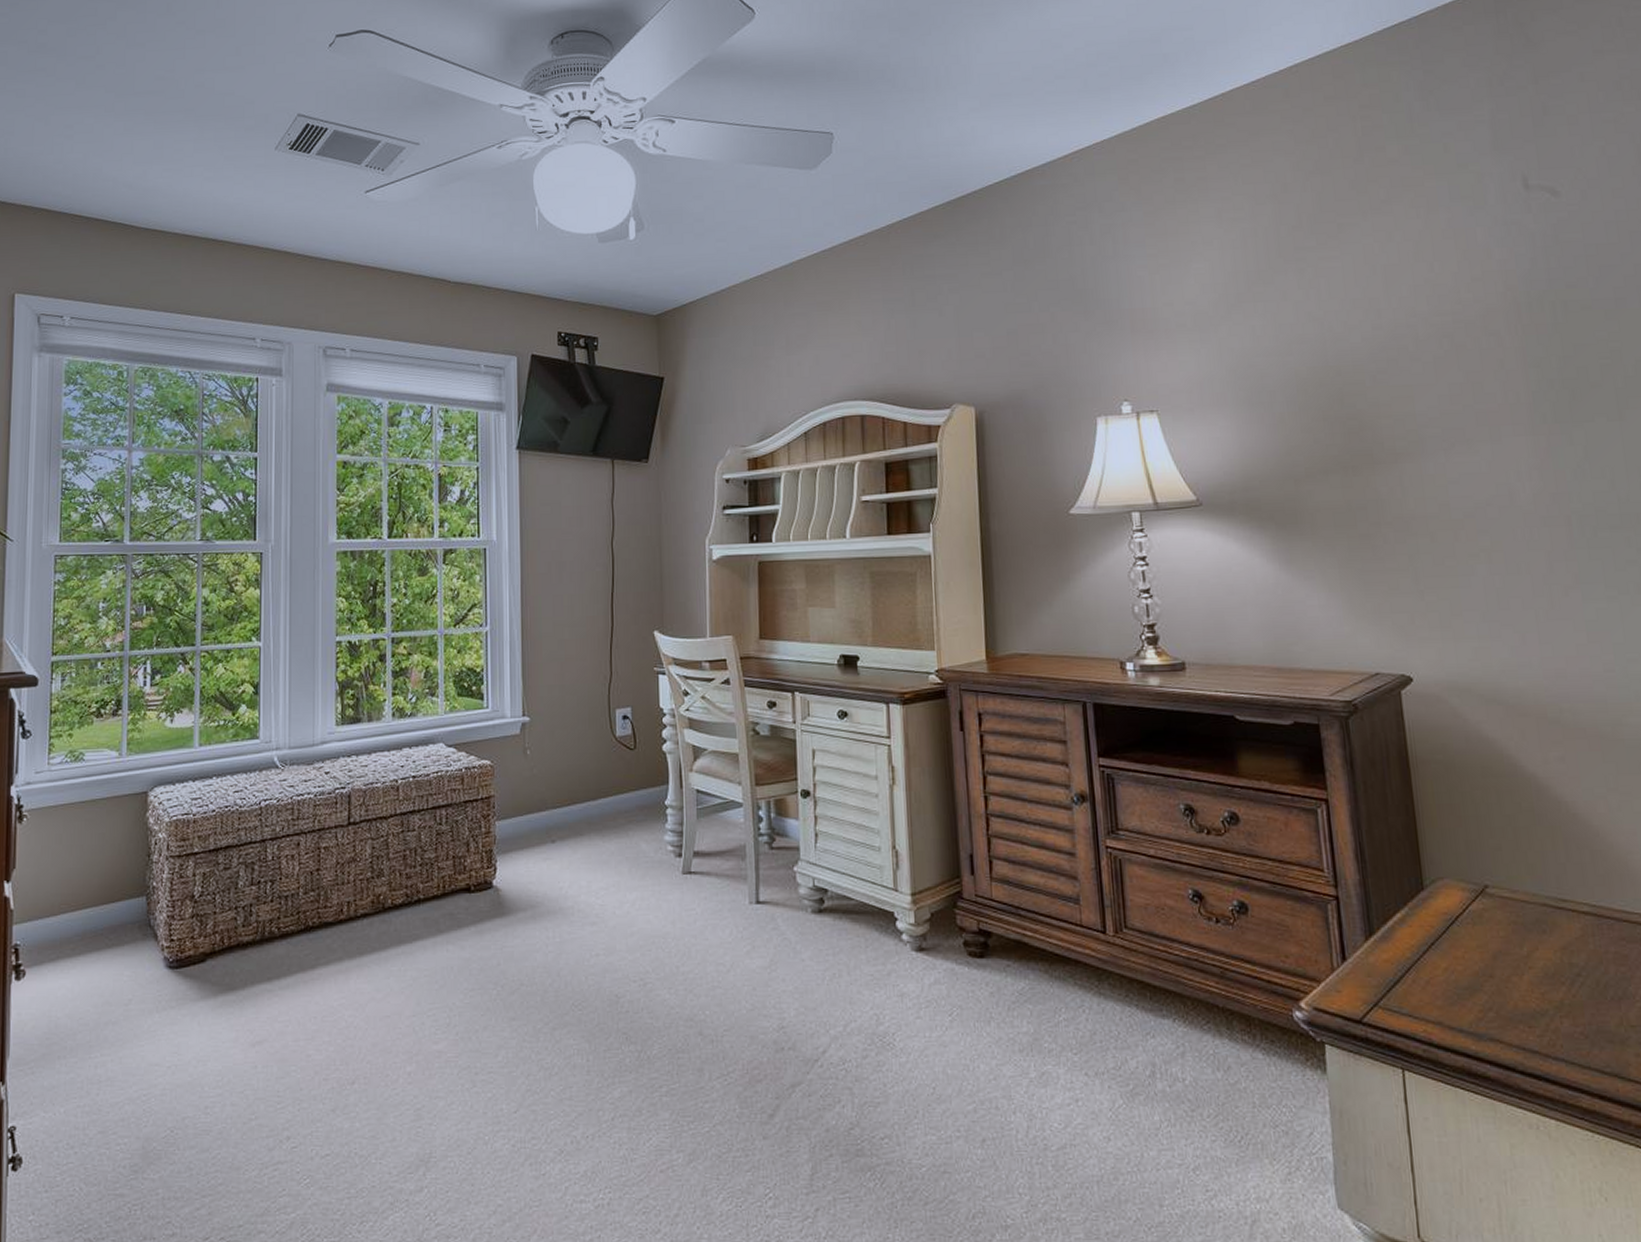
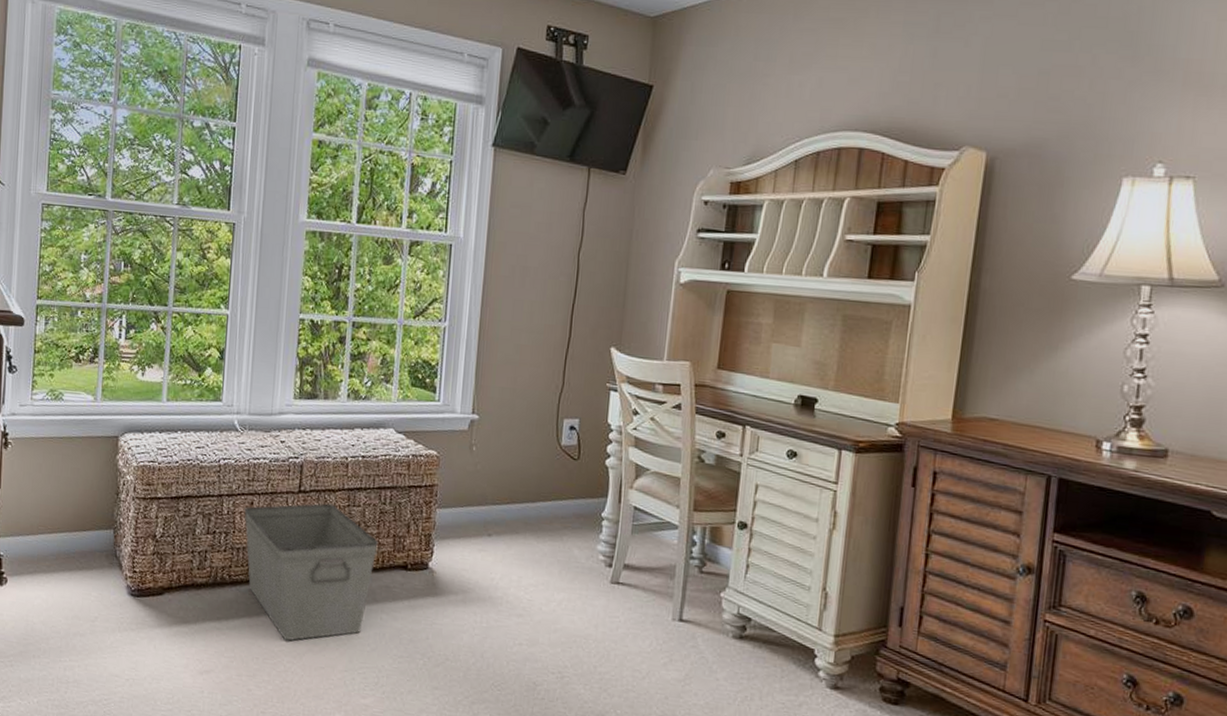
storage bin: none [290,832,437,992] -> present [244,503,378,641]

